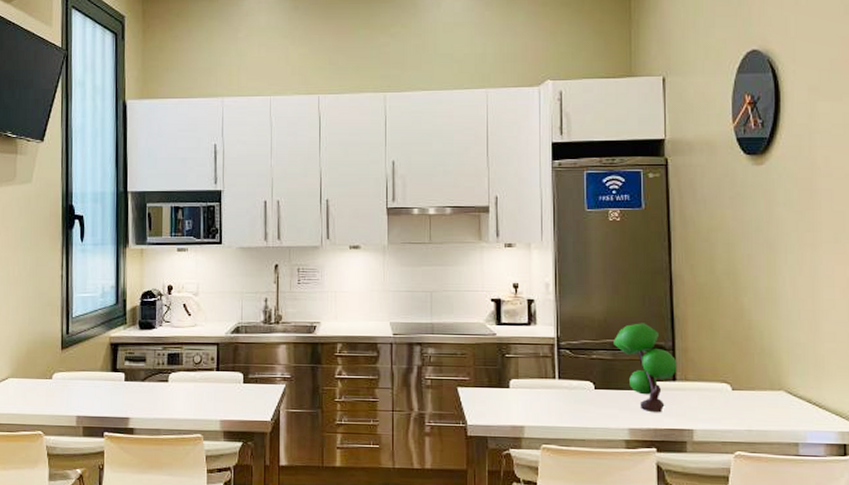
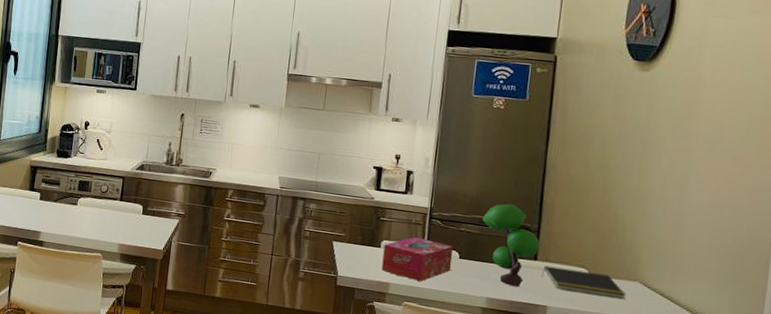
tissue box: none [513,371,588,420] -> present [381,236,453,282]
notepad: none [683,385,773,411] -> present [542,265,626,299]

